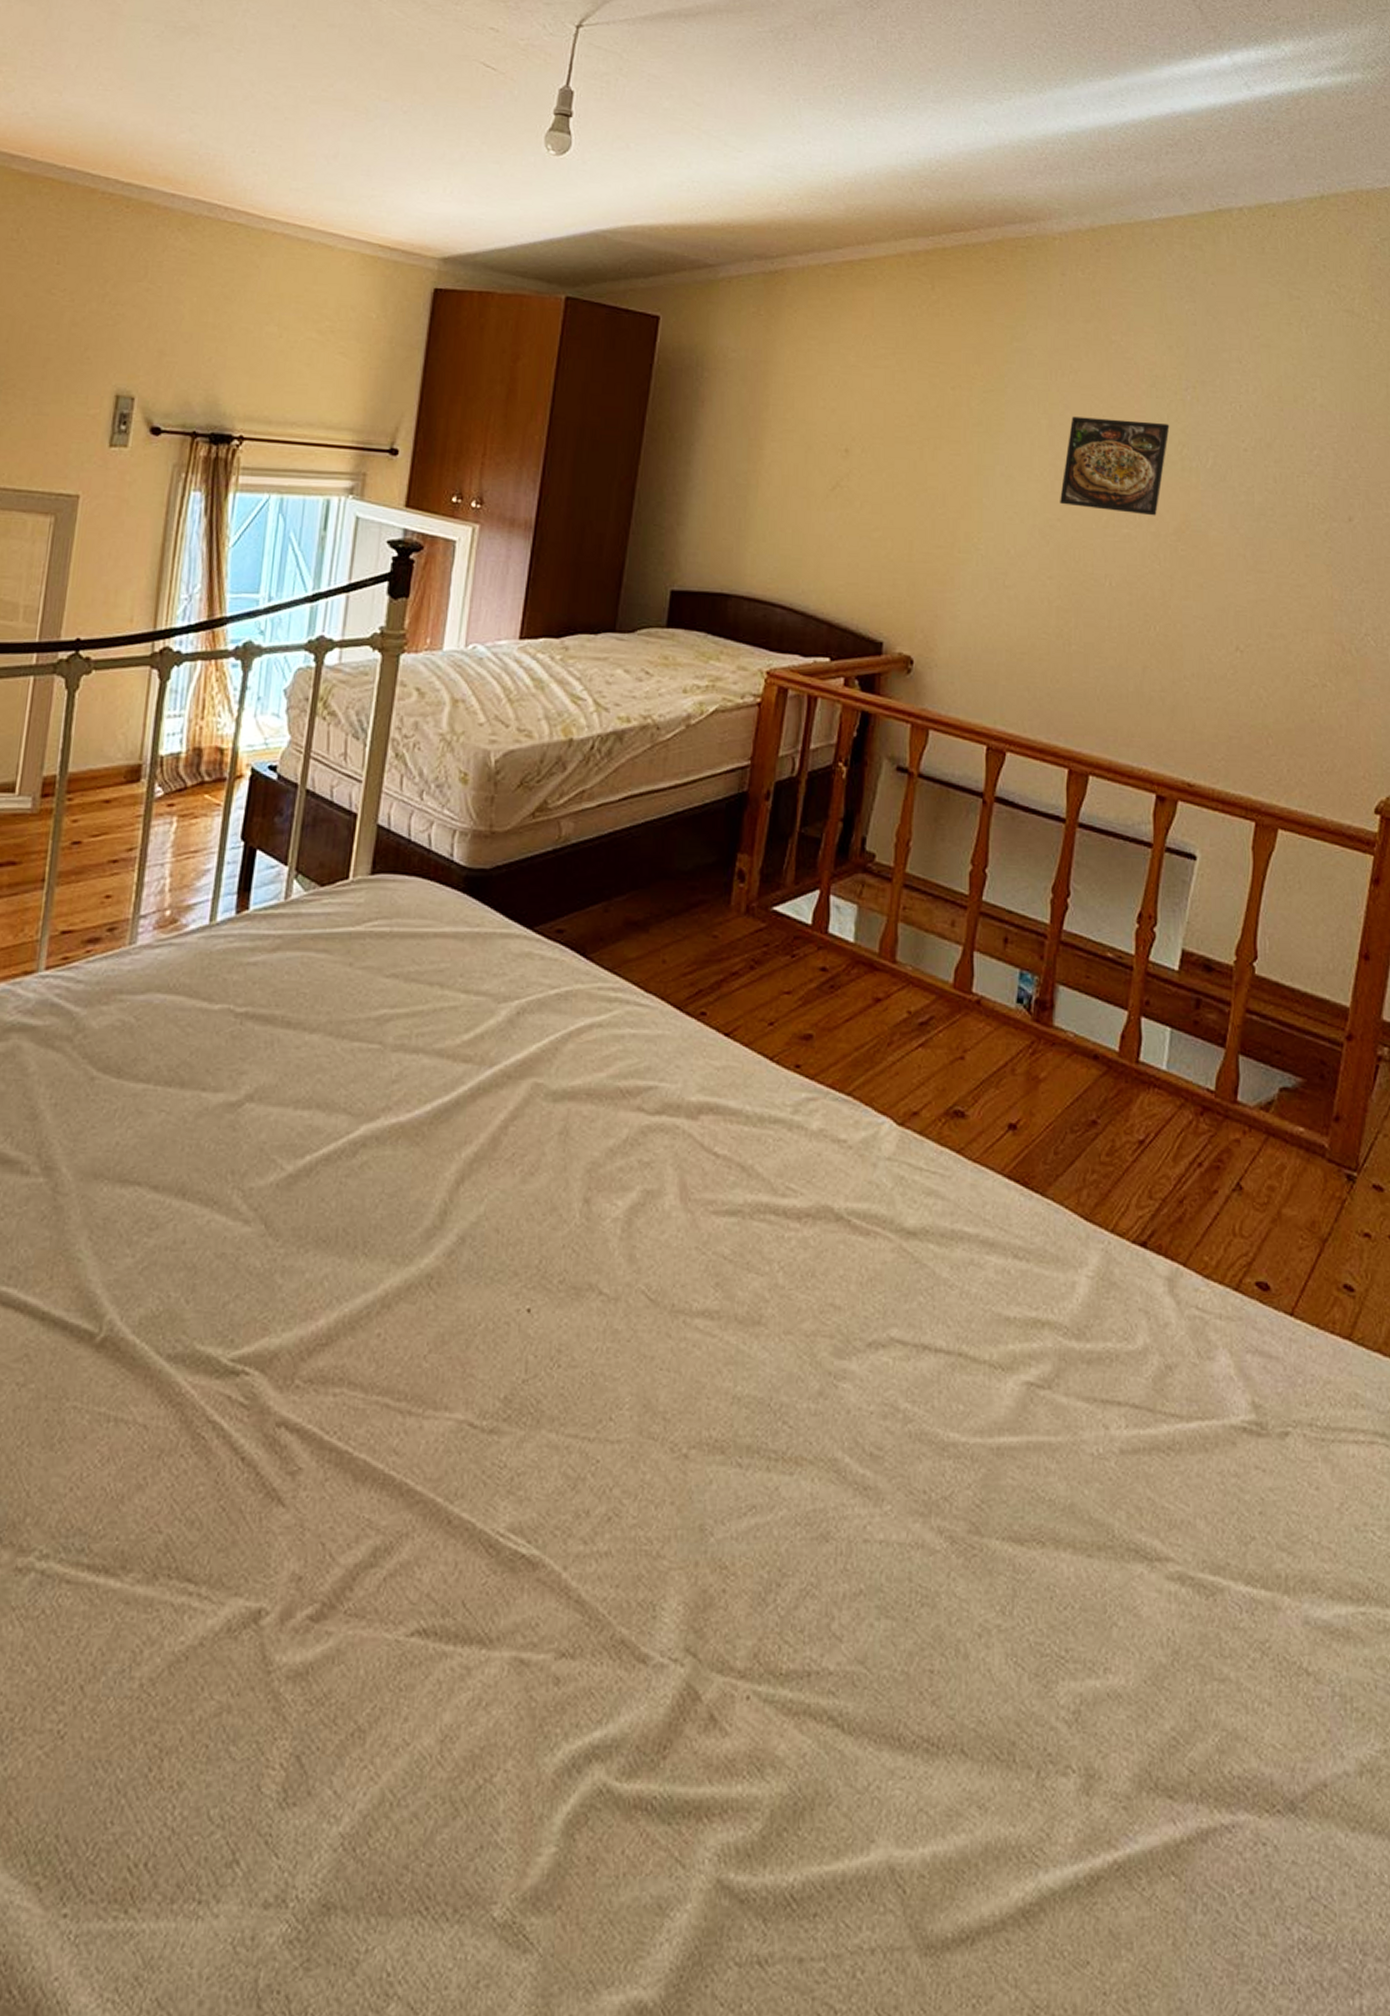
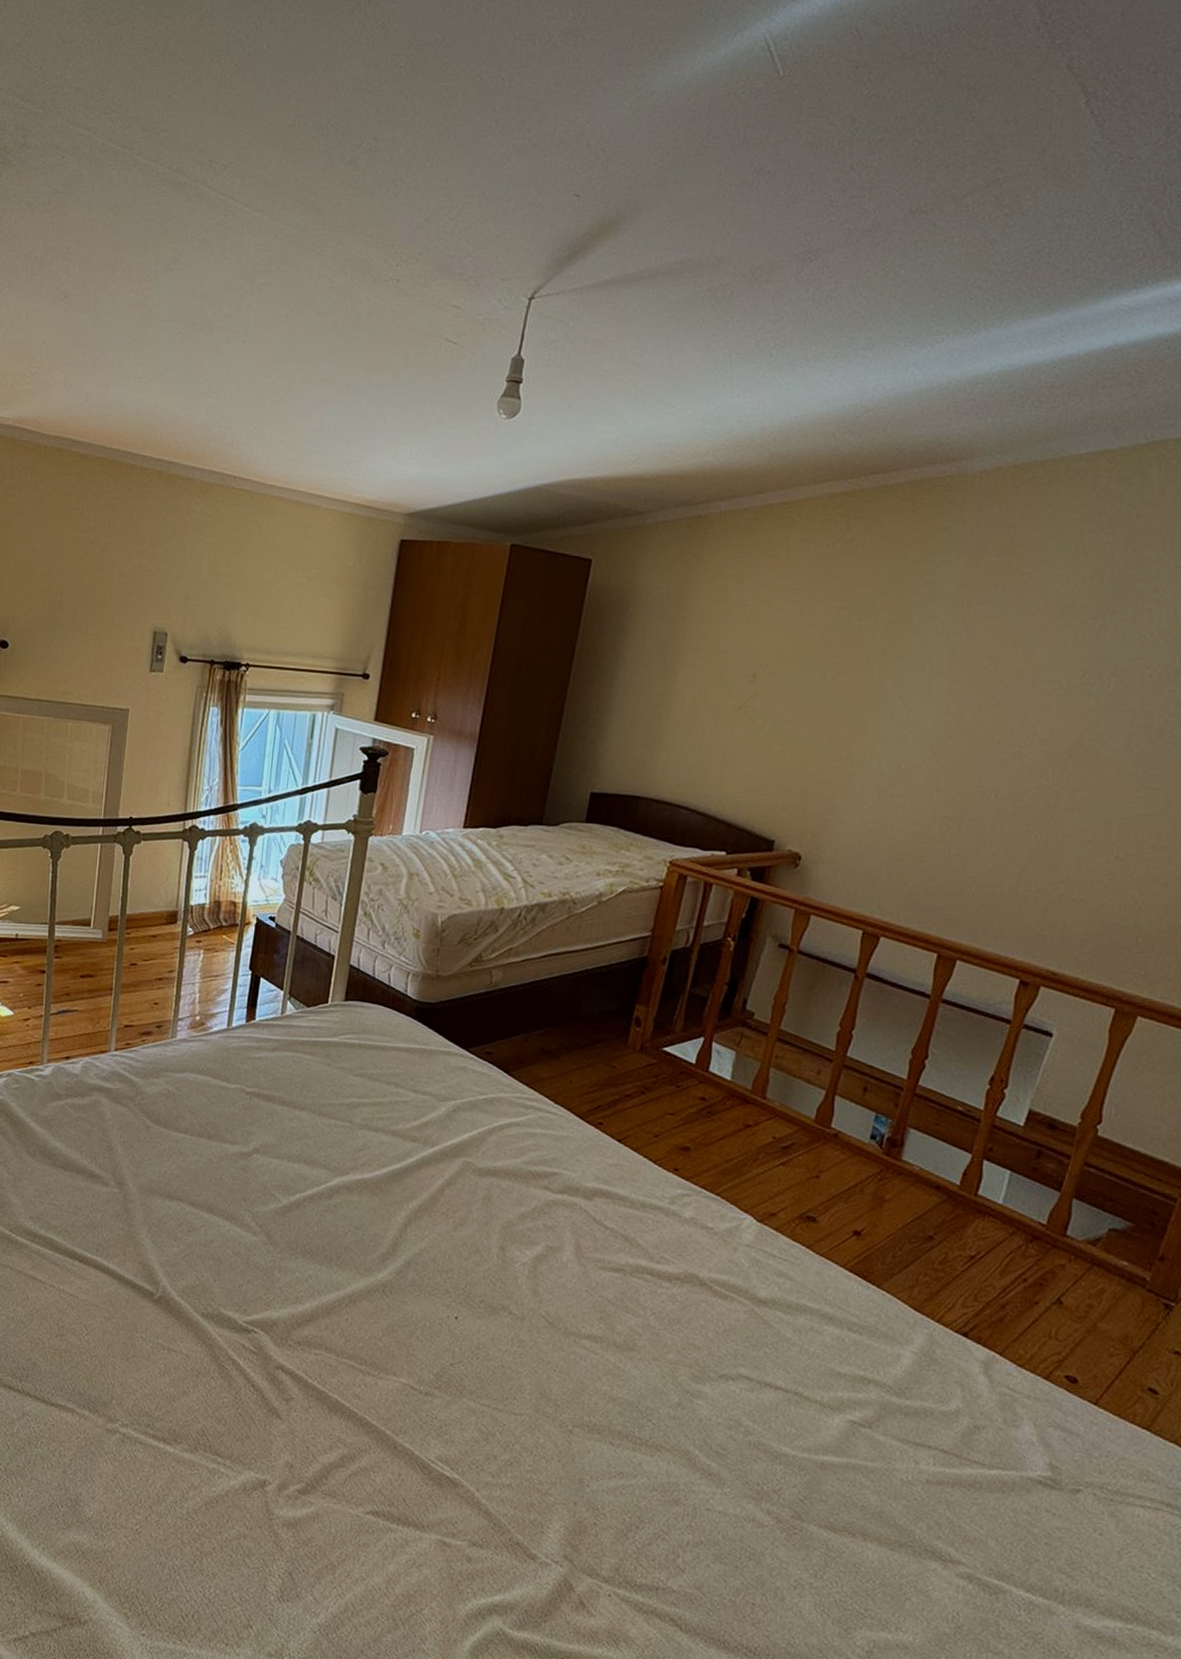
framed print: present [1060,416,1170,516] -> none [954,644,1074,736]

